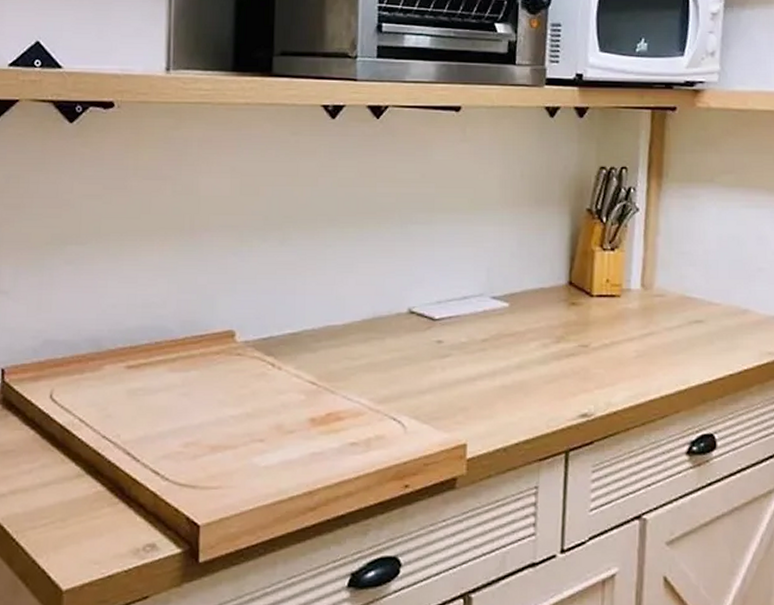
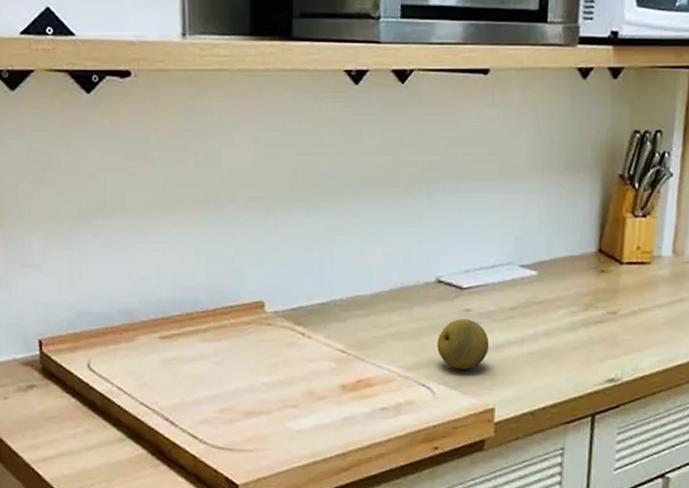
fruit: none [409,350,461,403] -> present [437,319,489,369]

